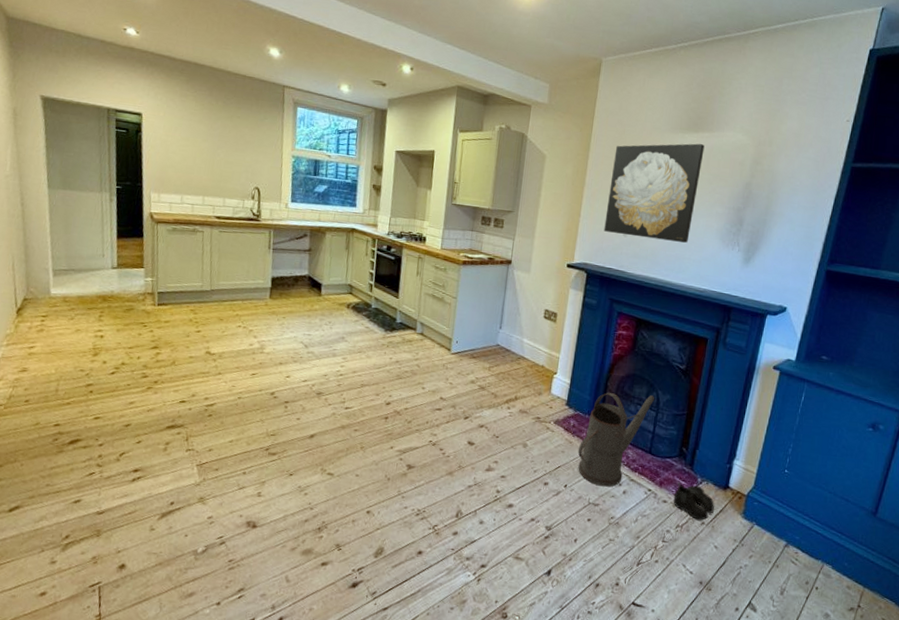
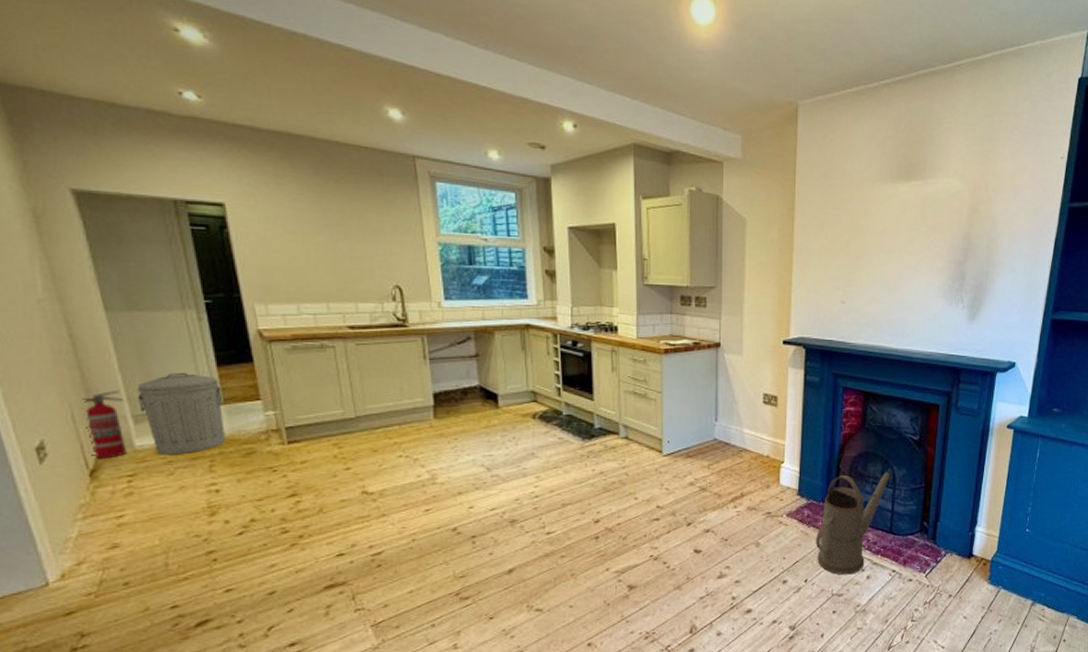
fire extinguisher: none [20,248,50,301] -> present [82,389,127,459]
trash can: none [58,240,118,304] -> present [137,372,227,455]
wall art: present [604,143,705,243] -> none [819,193,919,304]
boots: present [673,482,714,520] -> none [919,558,960,593]

